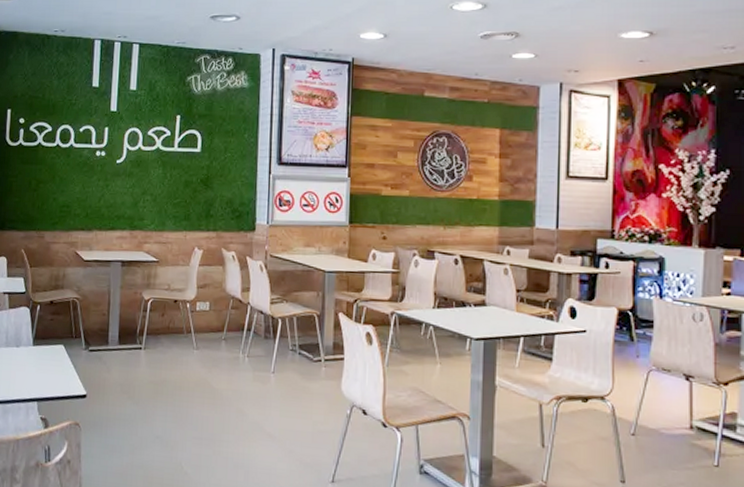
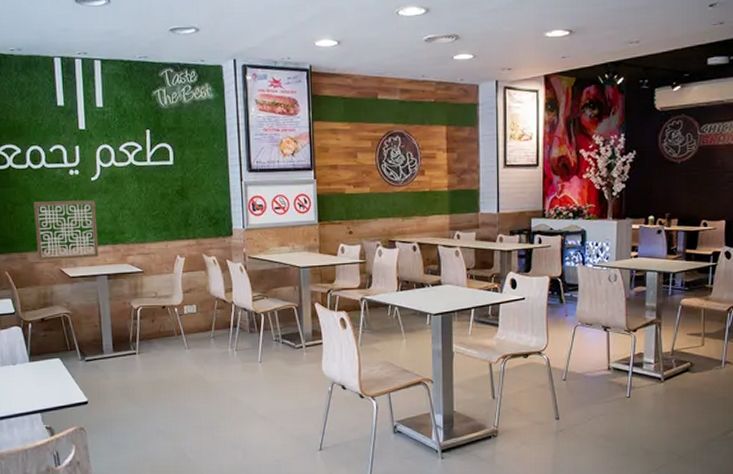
wall art: none [55,179,118,243] -> present [33,199,99,261]

